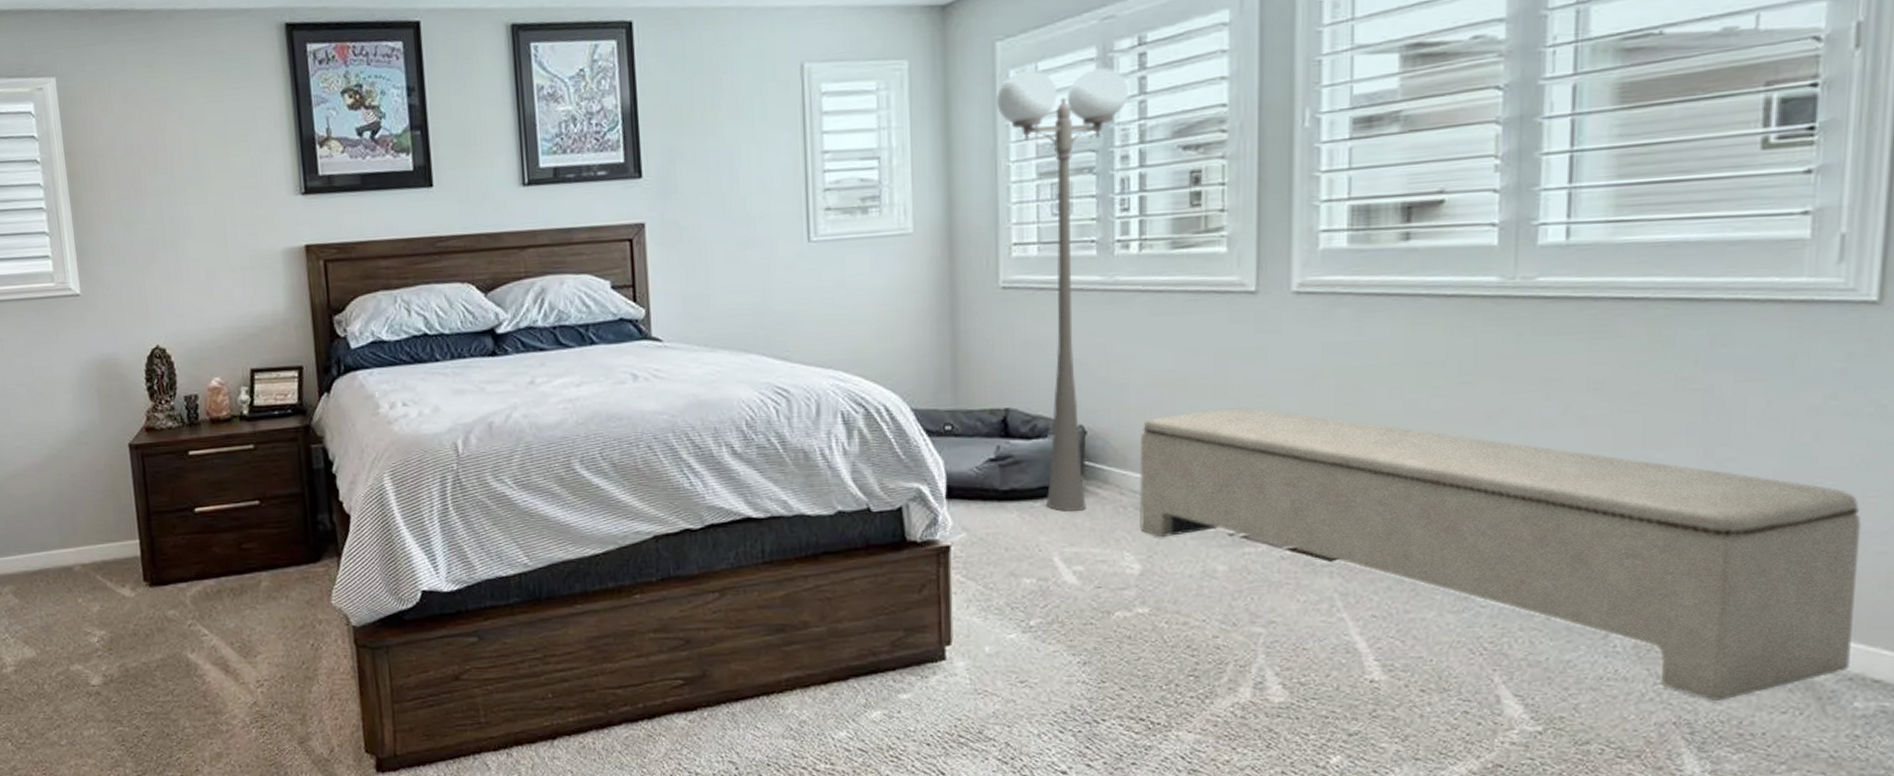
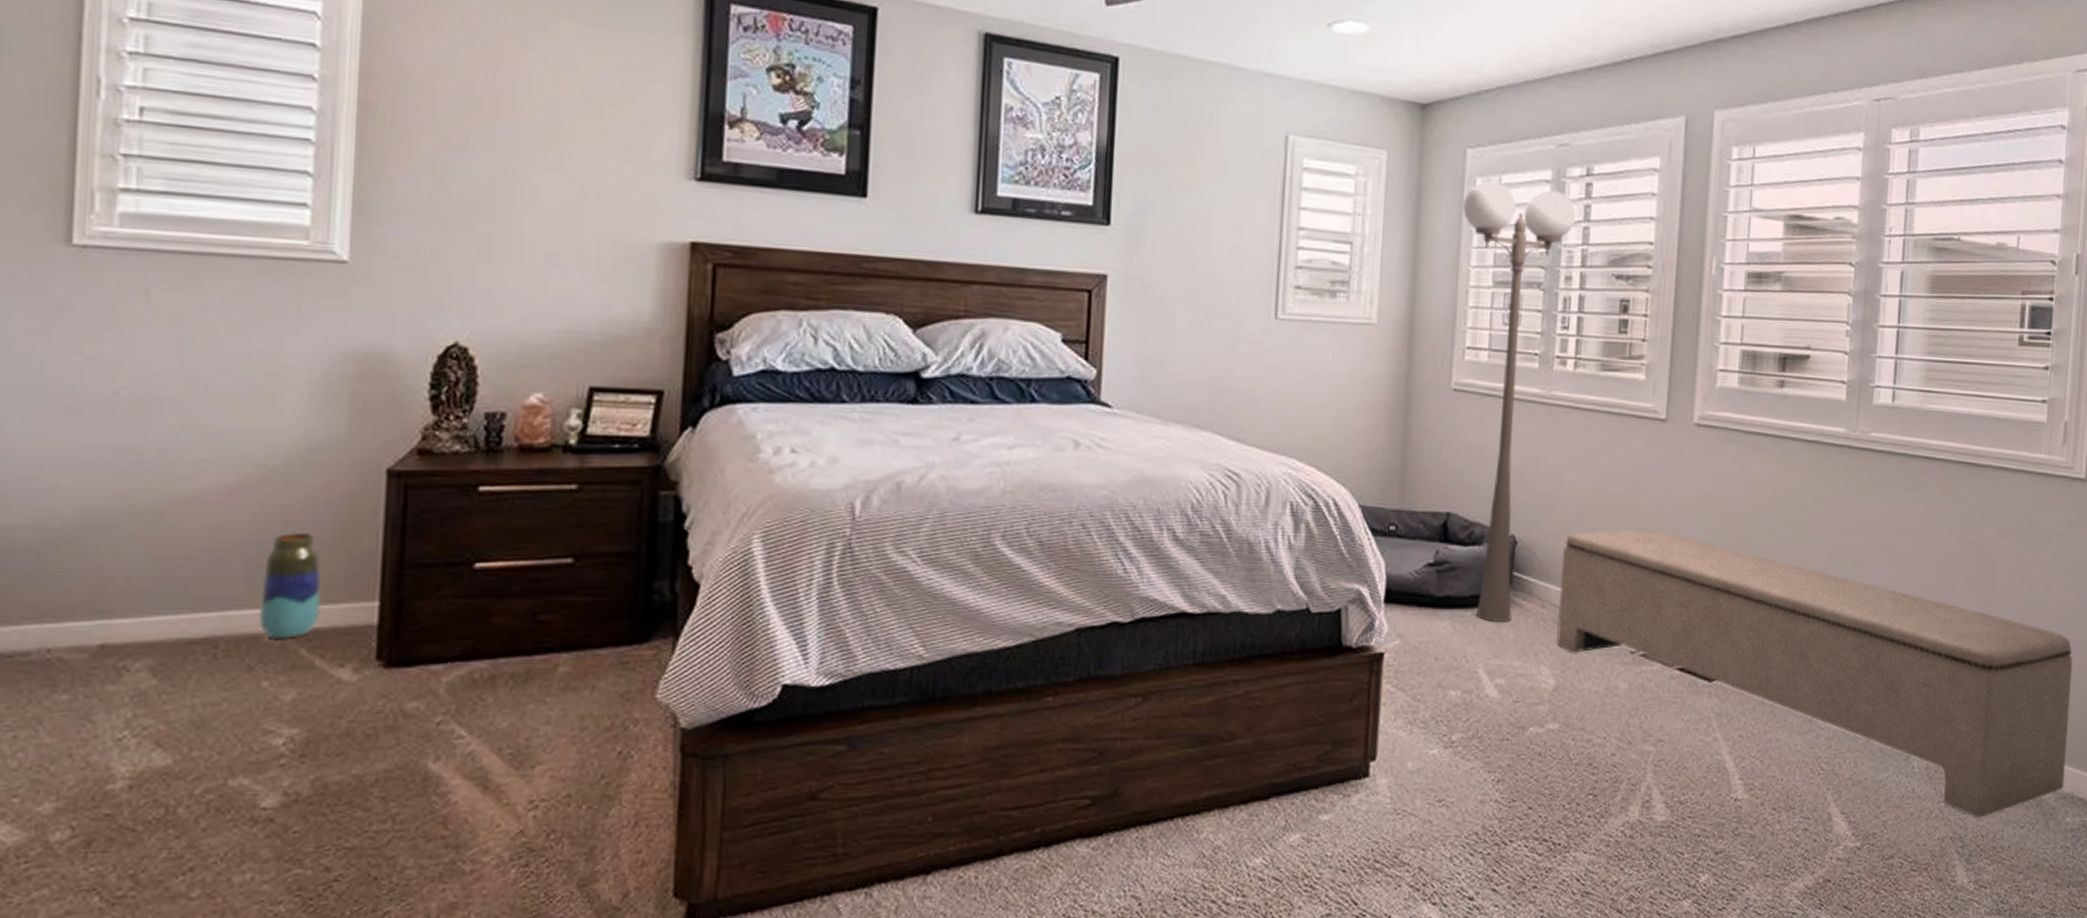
vase: none [66,494,105,569] -> present [258,533,321,639]

